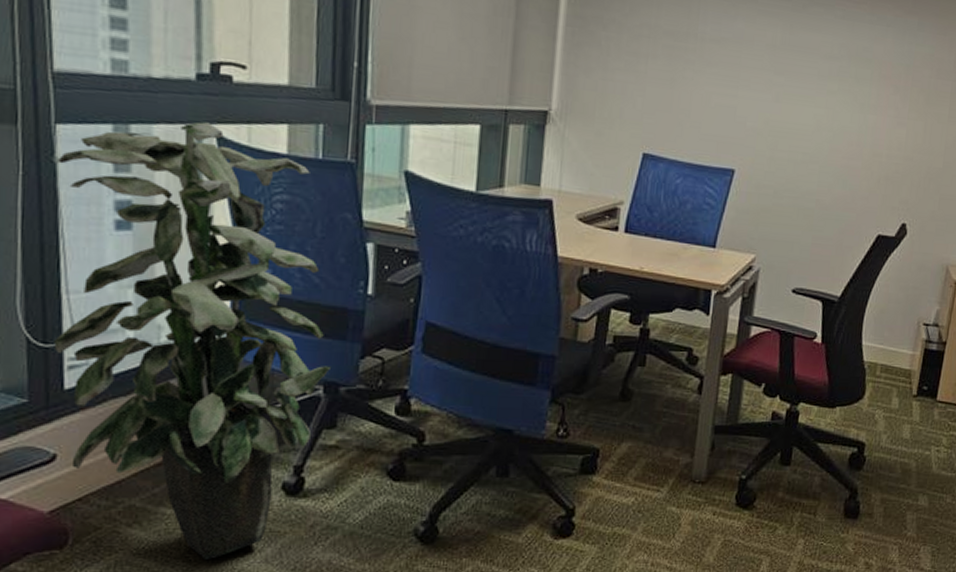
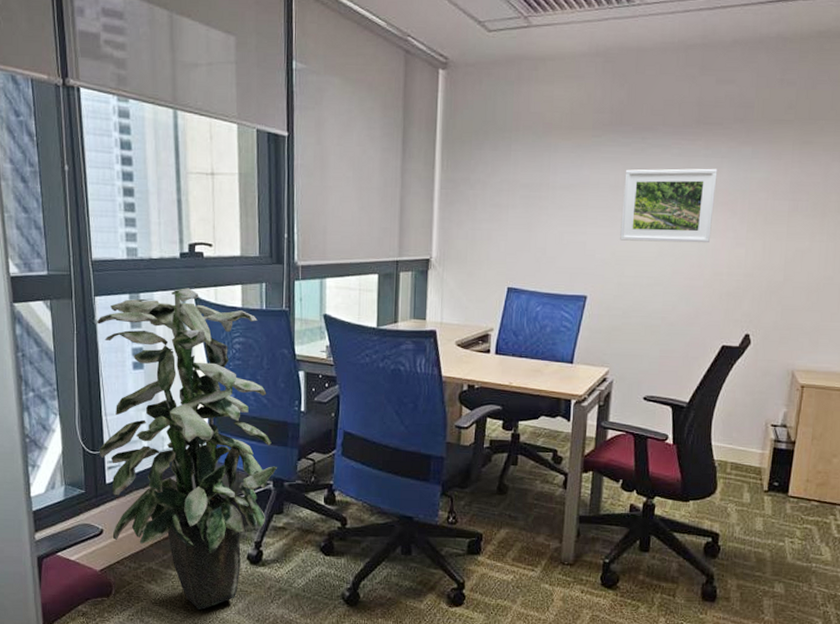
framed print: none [775,27,882,120] -> present [620,168,718,244]

